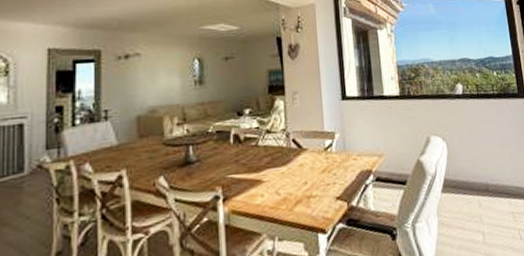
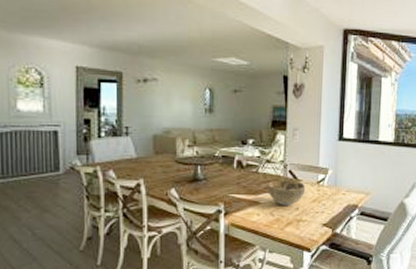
decorative bowl: none [270,150,313,181] -> present [268,180,306,205]

